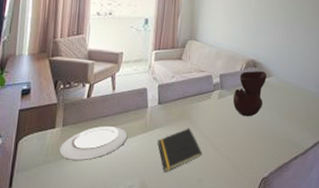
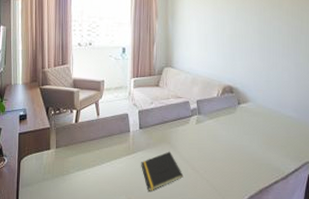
plate: present [60,126,128,160] -> none [55,149,113,179]
vase: present [232,71,267,117] -> none [210,97,244,142]

